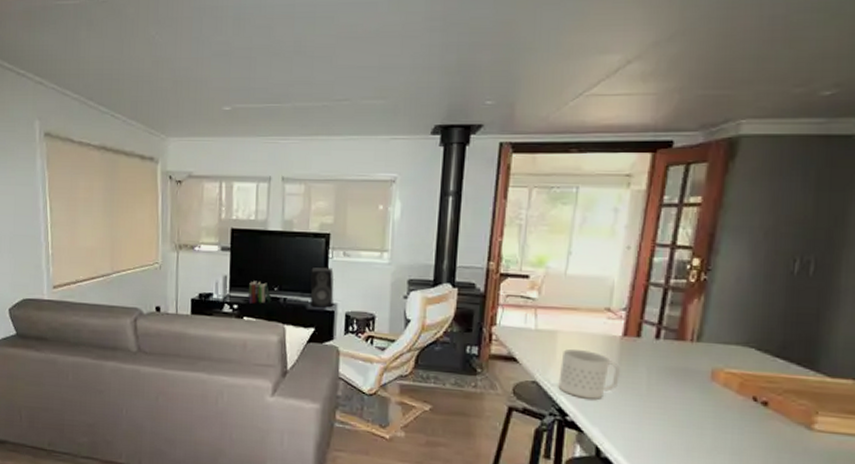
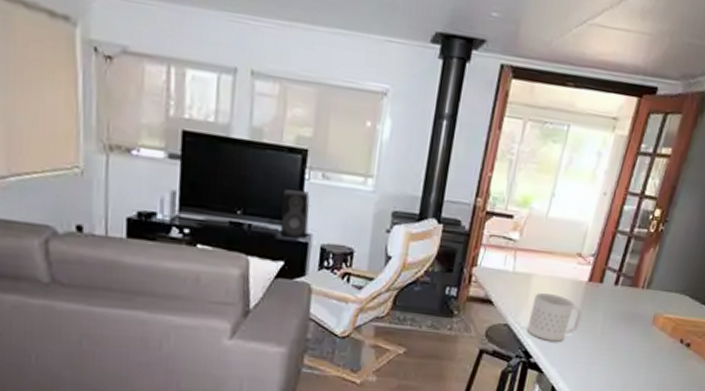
books: present [248,280,272,305] -> none [203,200,234,231]

